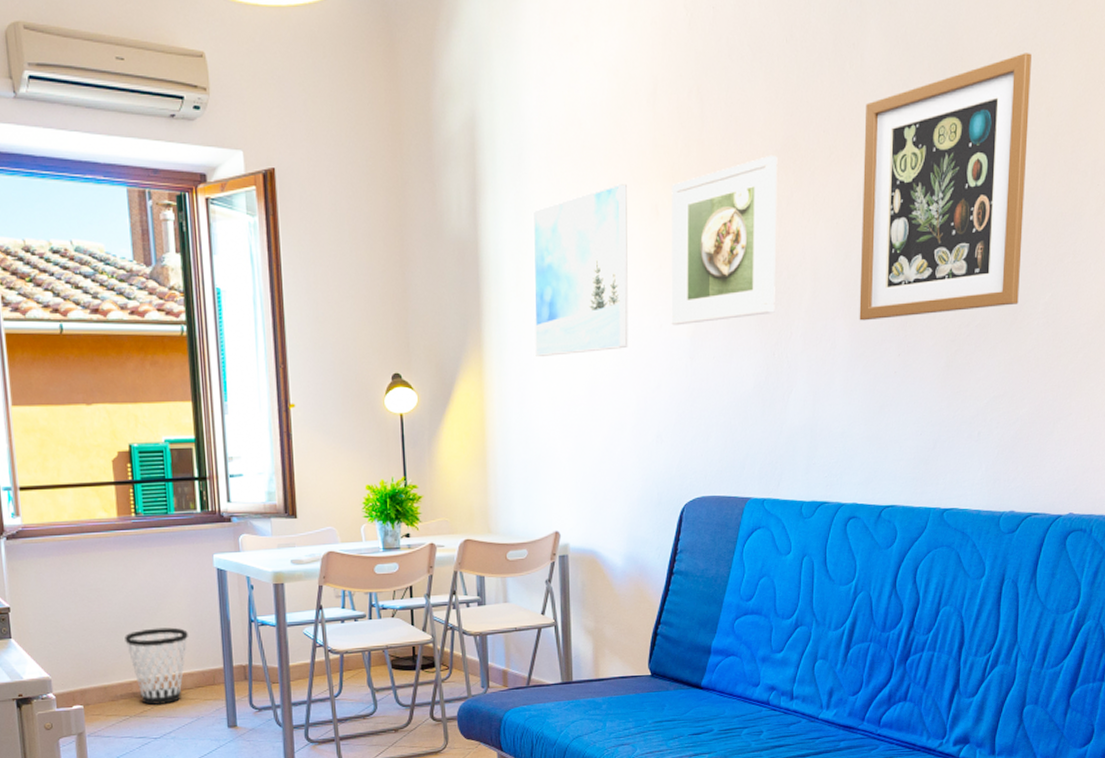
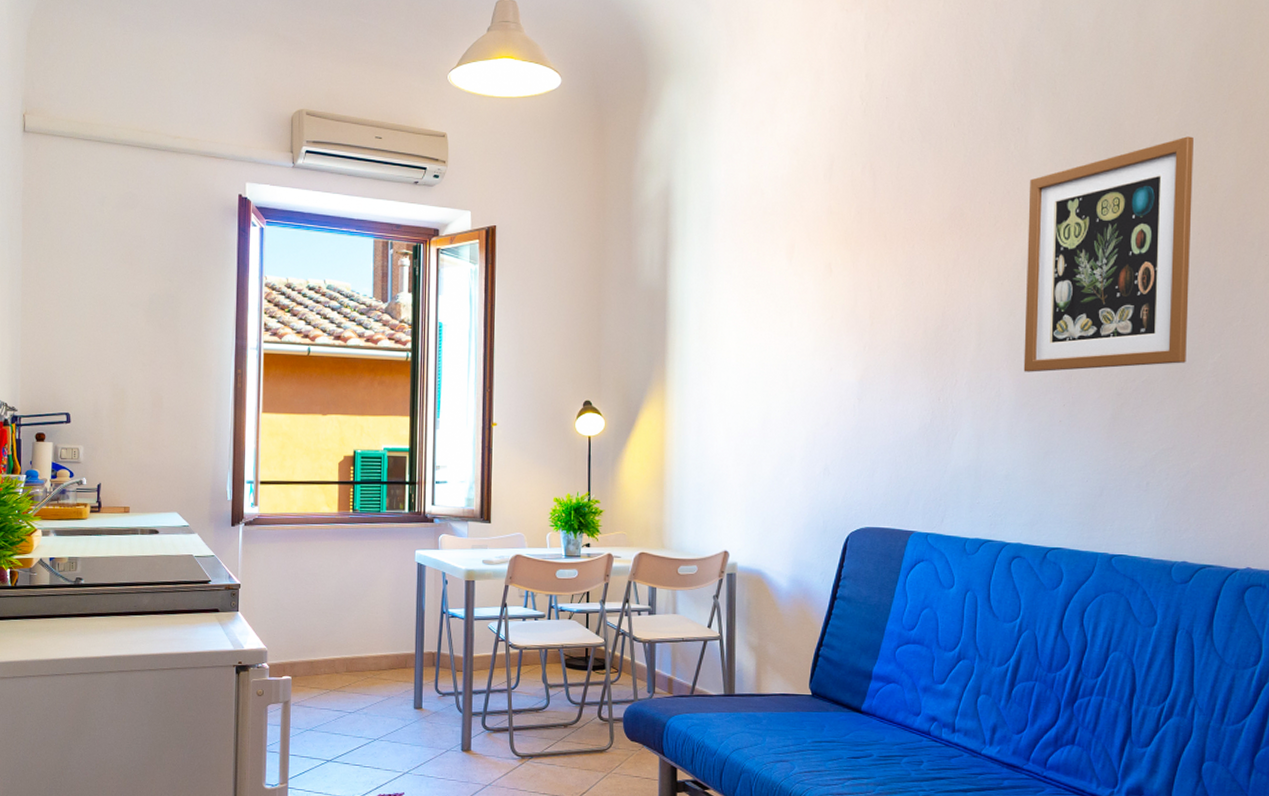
wastebasket: present [125,627,188,705] -> none [333,612,387,682]
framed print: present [532,184,628,356] -> none [713,245,803,392]
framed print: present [671,155,778,326] -> none [840,222,945,370]

